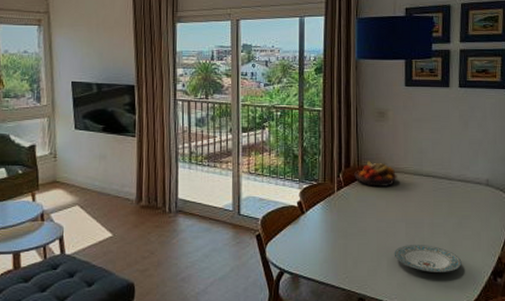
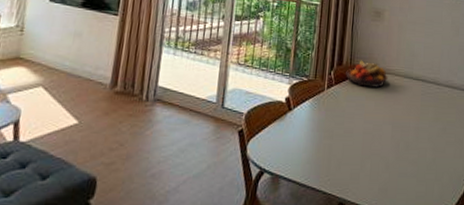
plate: present [394,245,462,272] -> none [378,149,443,179]

